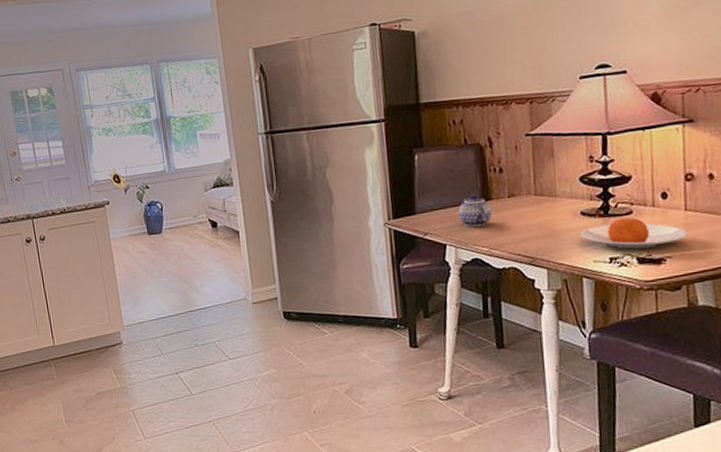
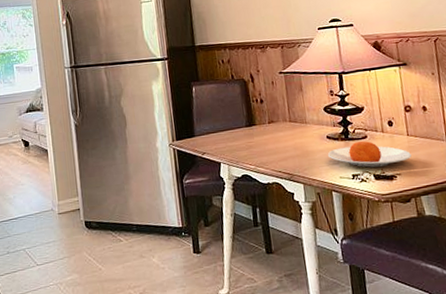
teapot: present [458,193,492,227] -> none [229,120,257,148]

